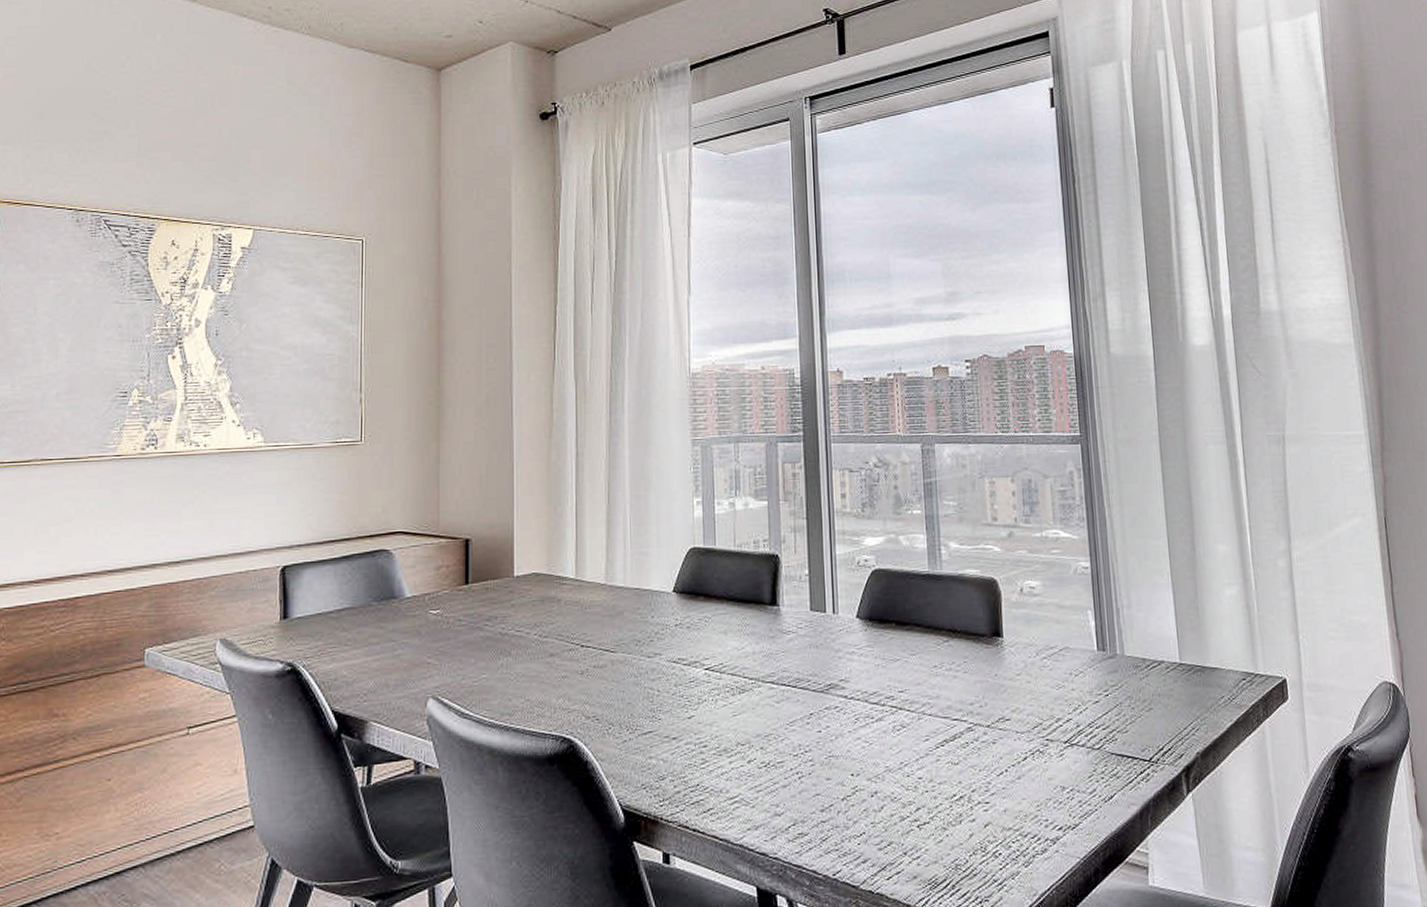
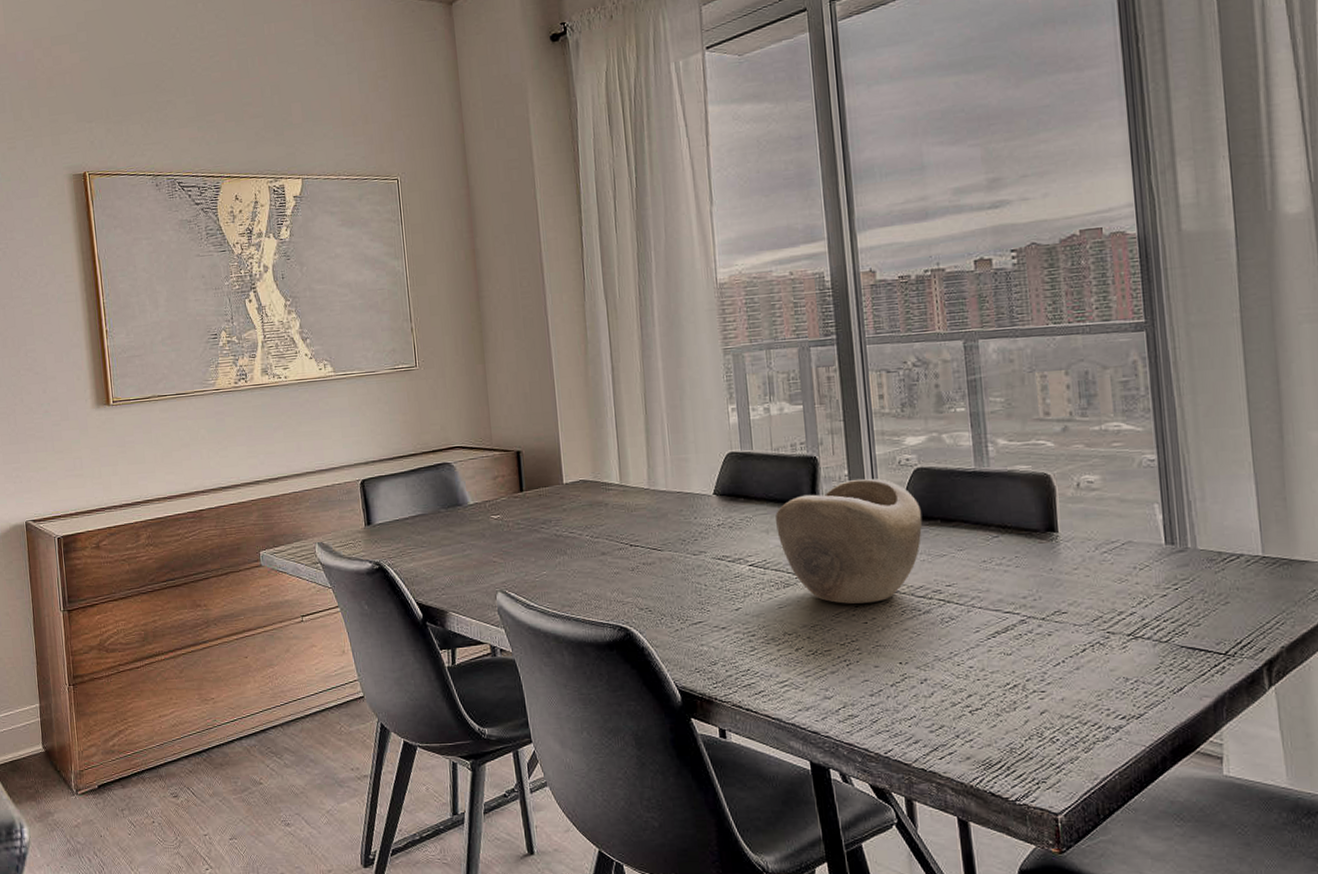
decorative bowl: none [734,579,878,711] -> present [775,478,923,604]

